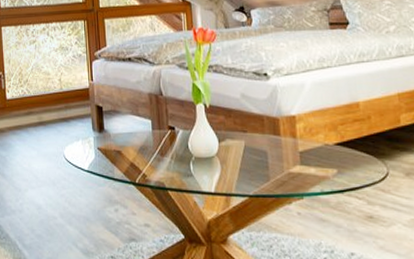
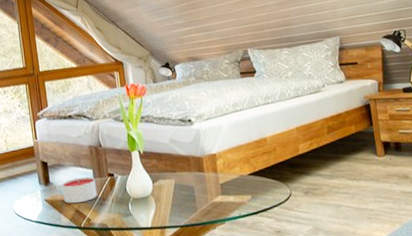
candle: none [117,127,155,156] -> present [62,176,97,204]

